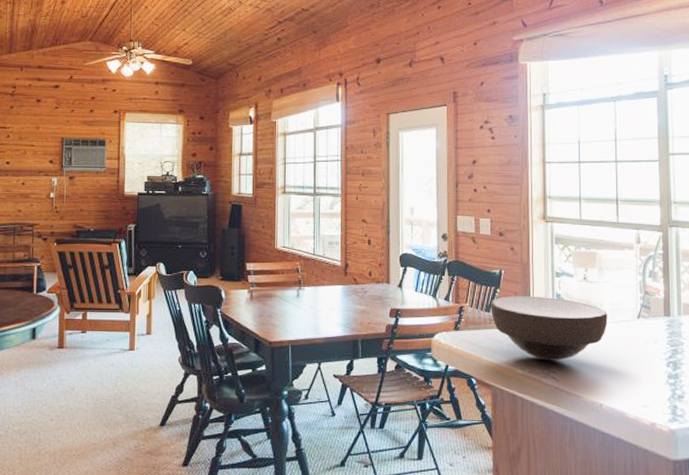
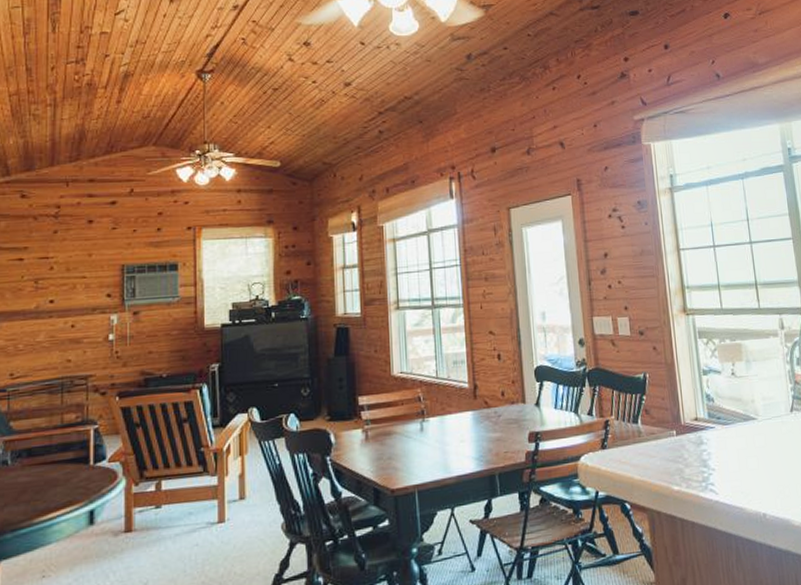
bowl: present [490,295,608,361] -> none [637,398,761,472]

